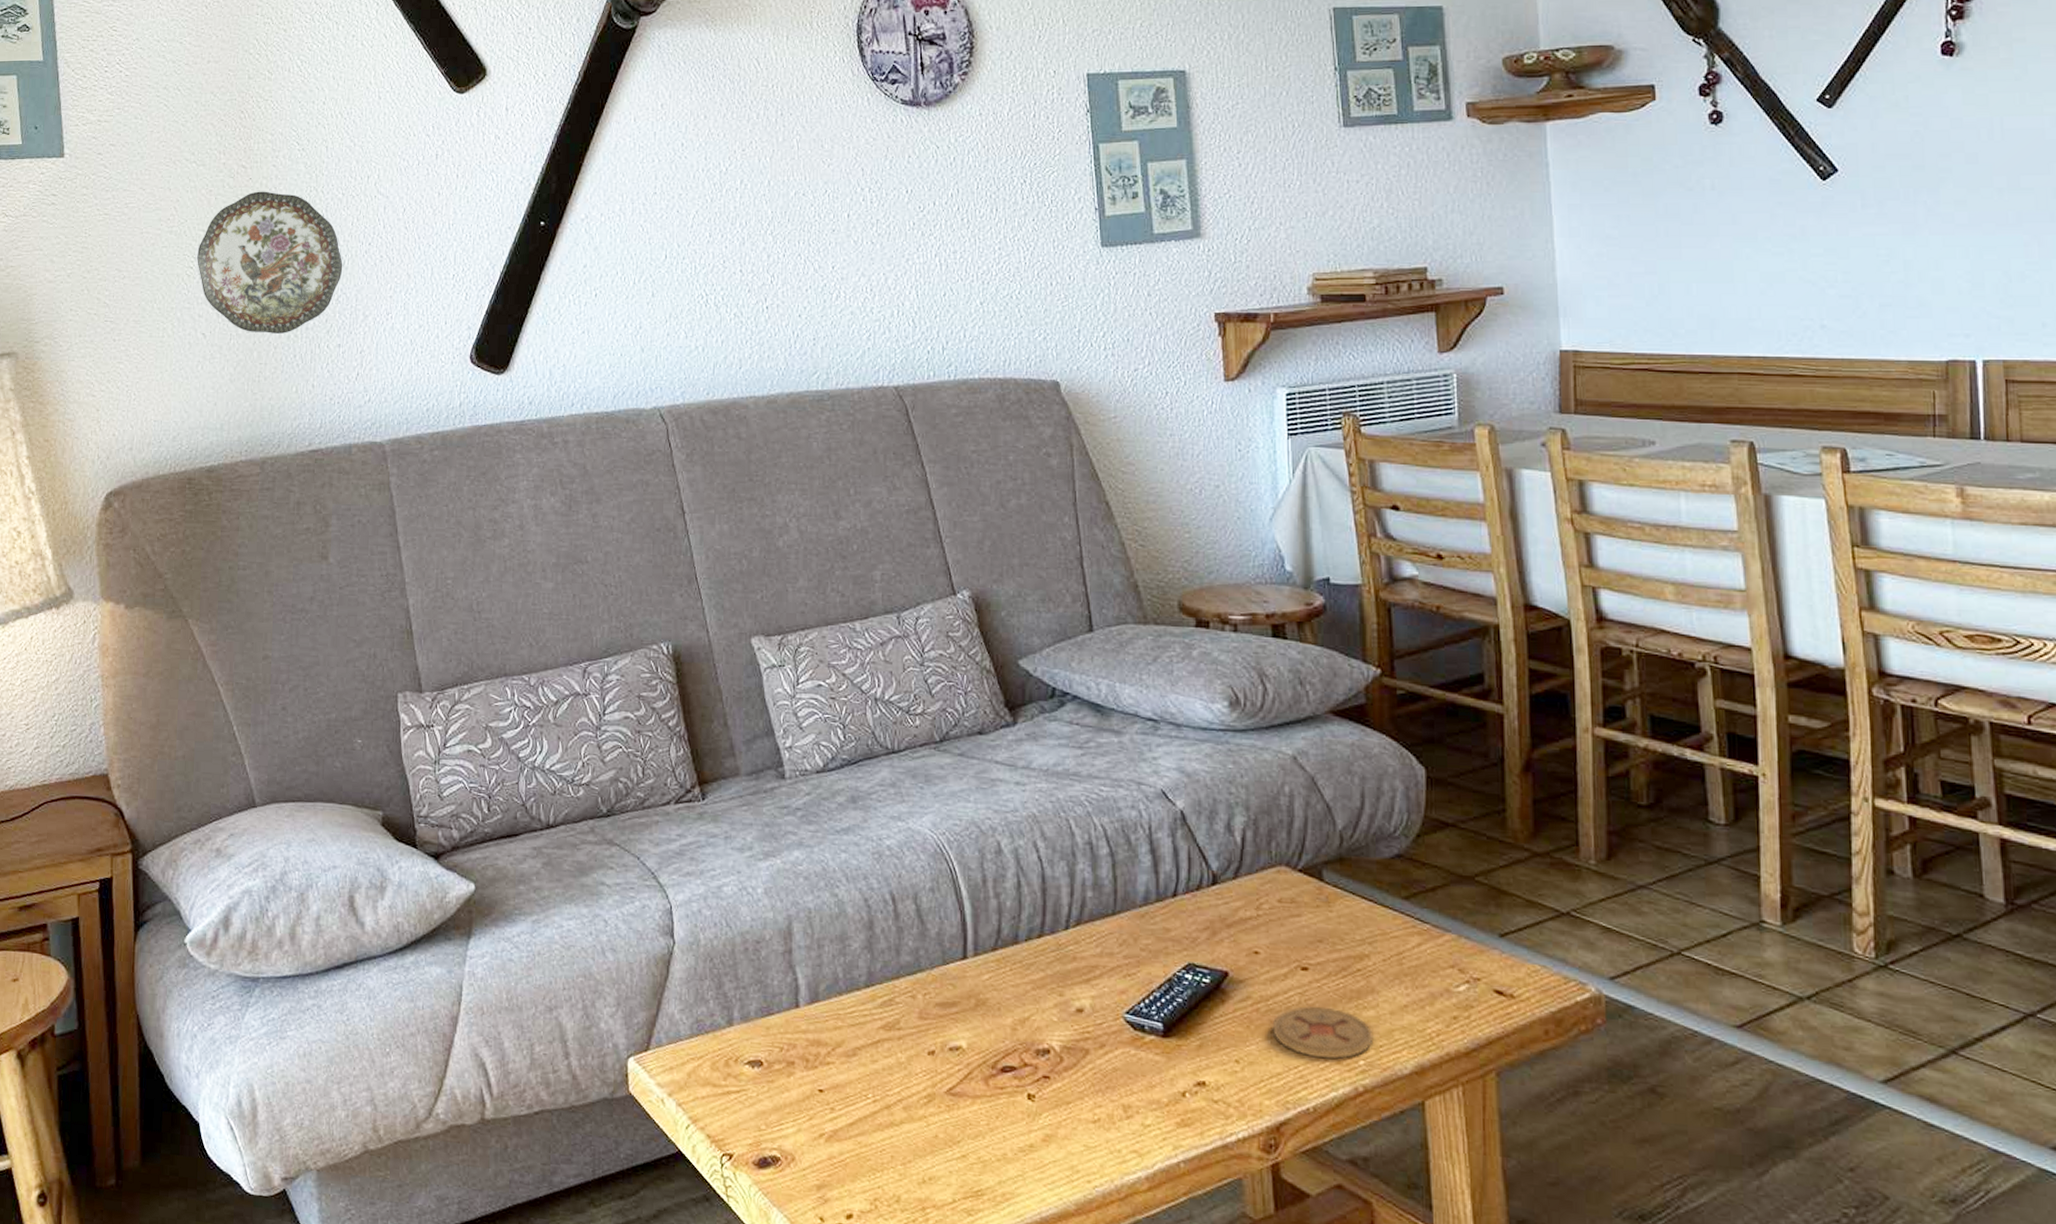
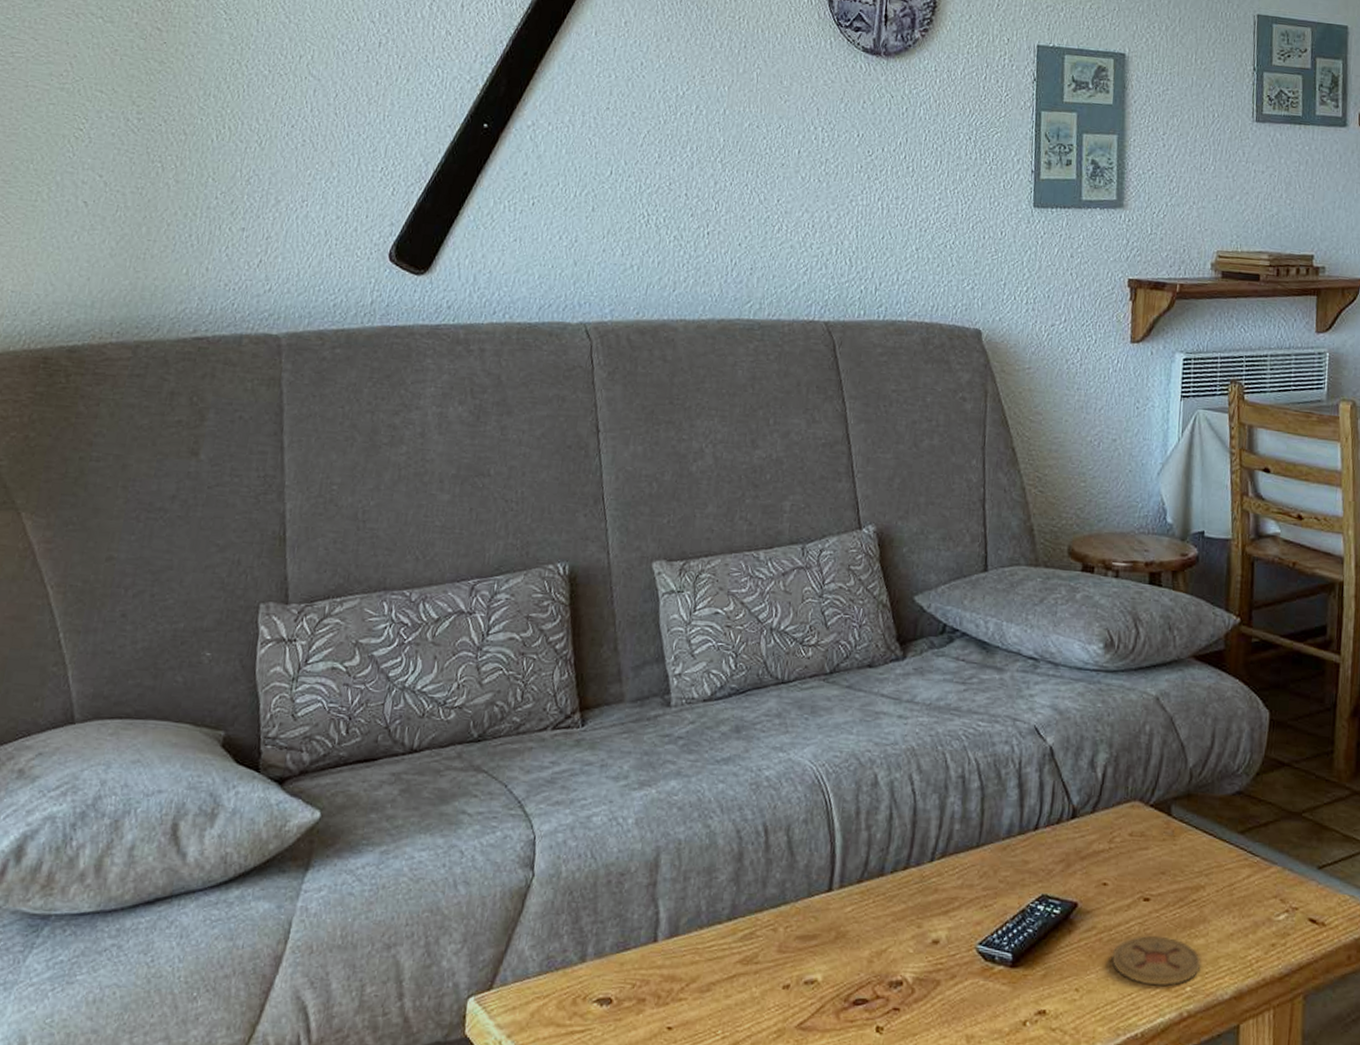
decorative plate: present [197,191,343,334] -> none [88,57,260,211]

